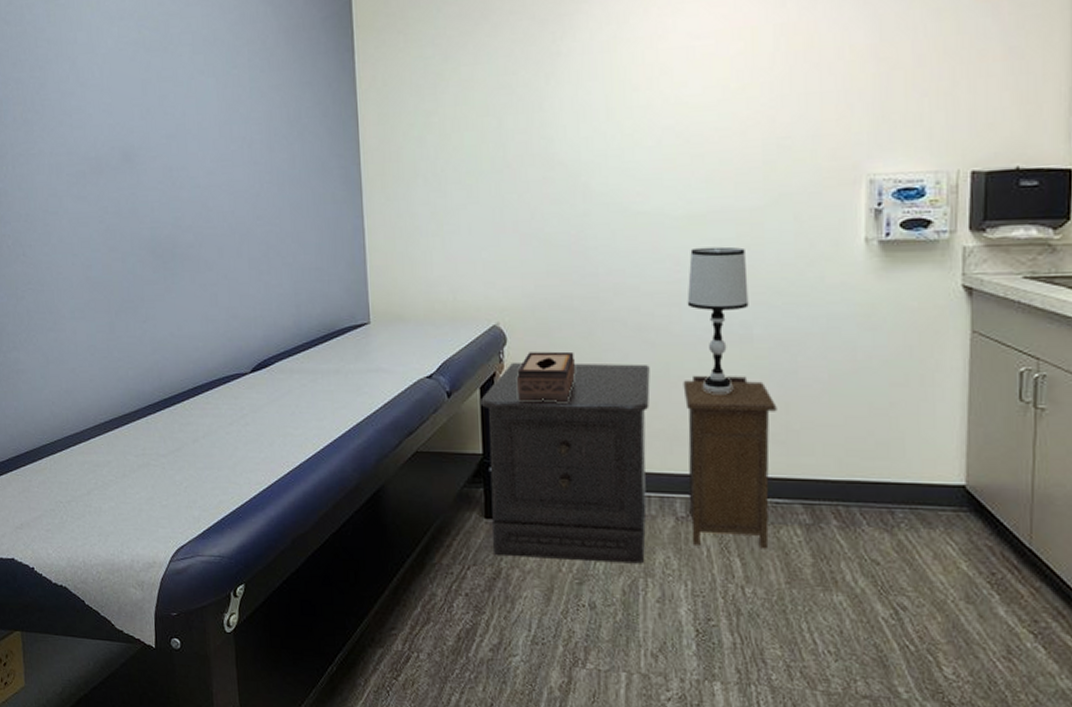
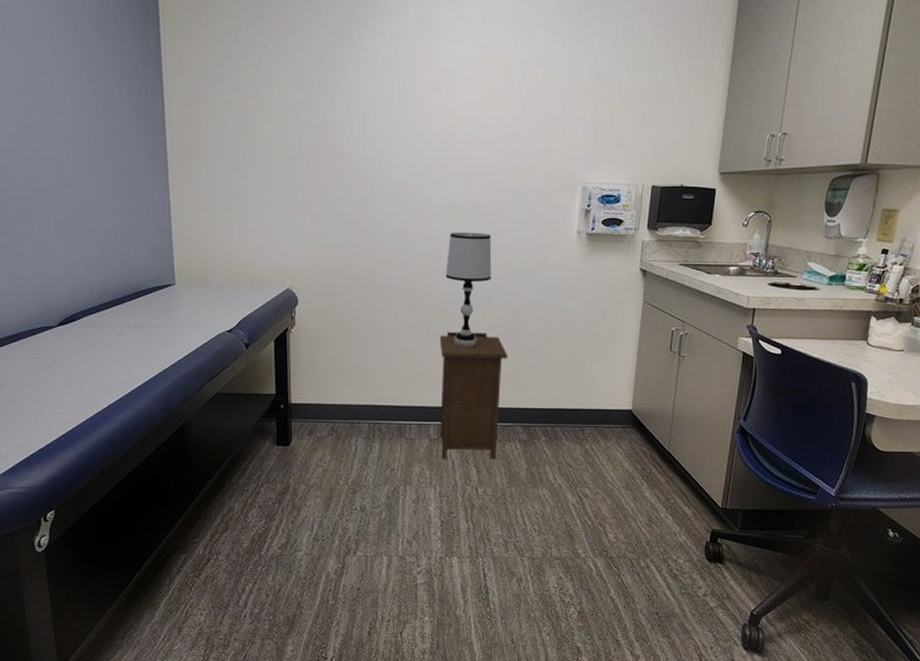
nightstand: present [481,362,650,564] -> none [275,319,414,476]
tissue box: present [516,351,575,402] -> none [305,311,355,352]

